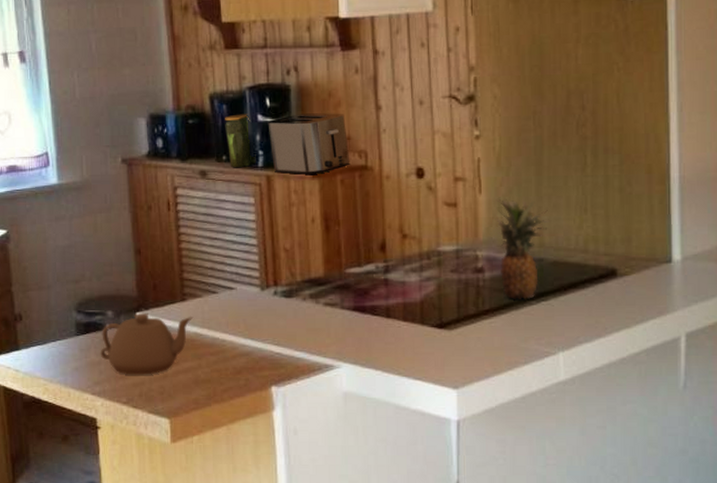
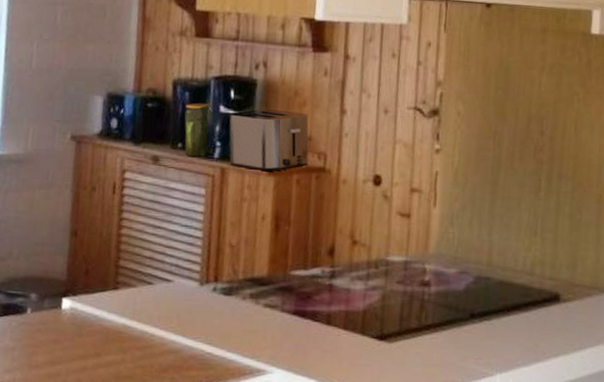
teapot: present [100,312,194,375] -> none [16,298,124,366]
fruit: present [495,198,552,299] -> none [446,213,502,317]

